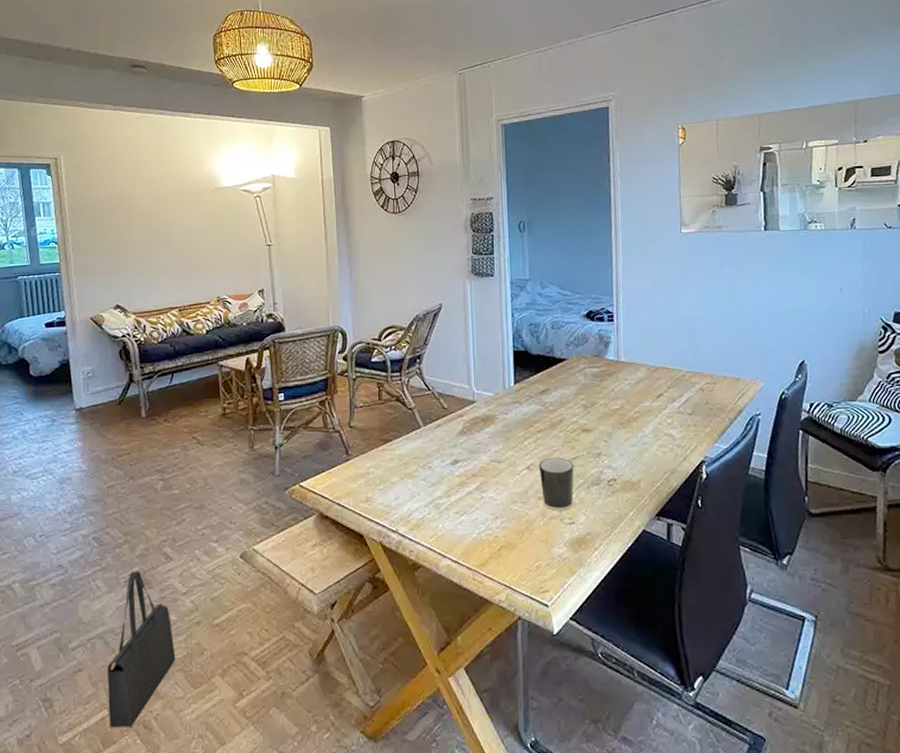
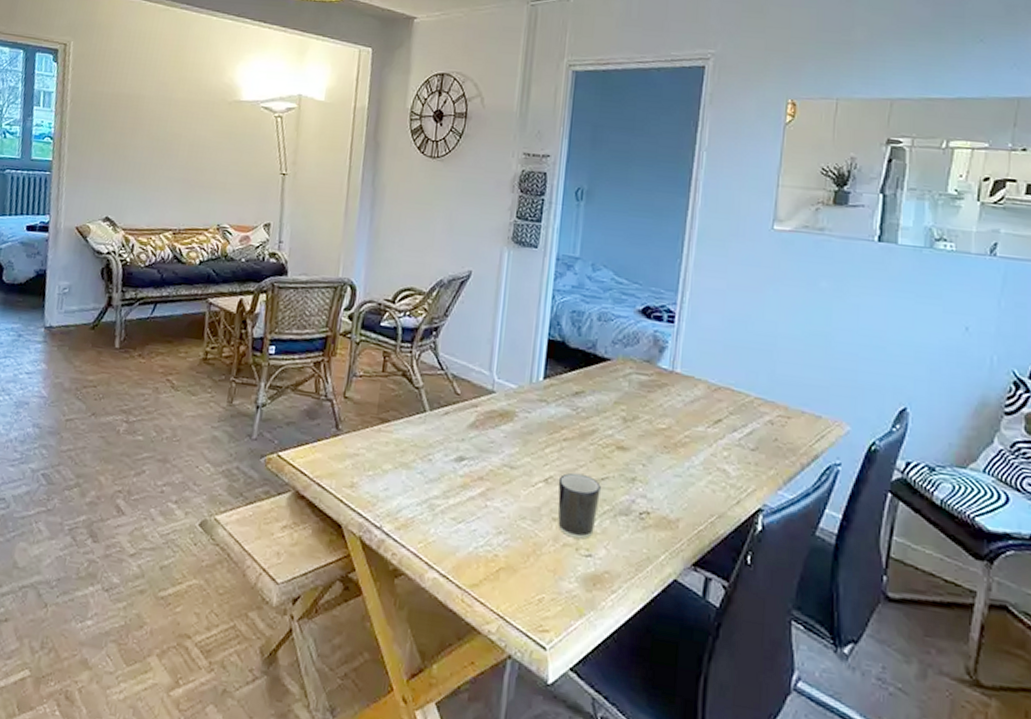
tote bag: present [106,570,176,728] -> none [27,518,113,696]

